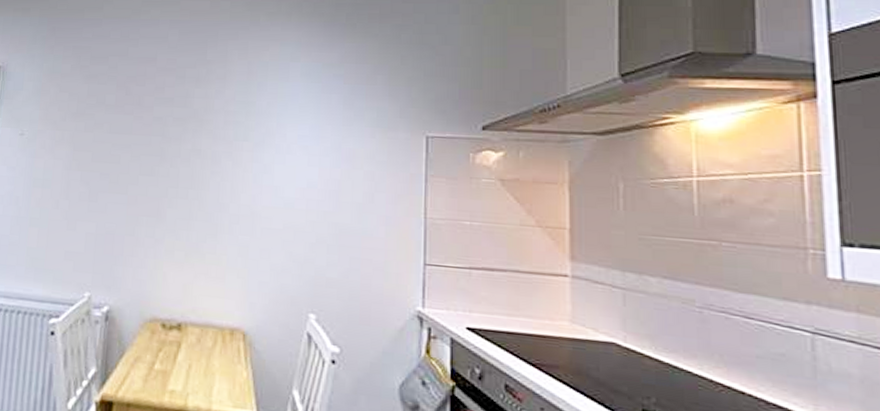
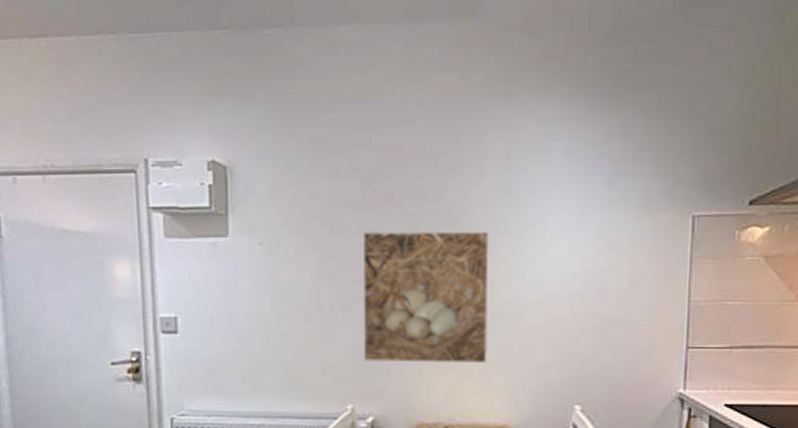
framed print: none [104,129,231,264] -> present [362,230,490,364]

